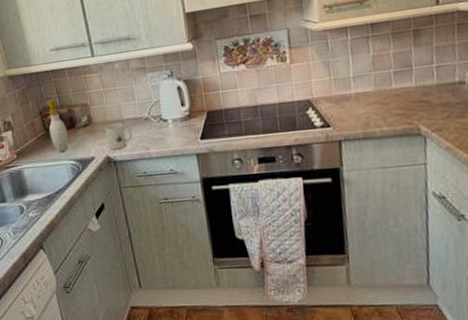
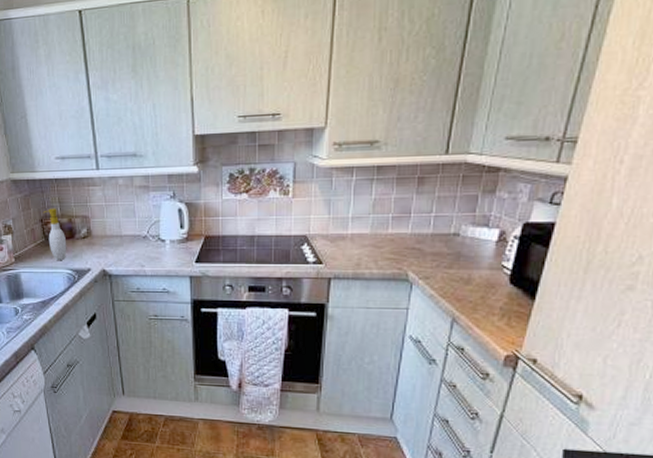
mug: present [105,123,132,150] -> none [104,238,129,264]

